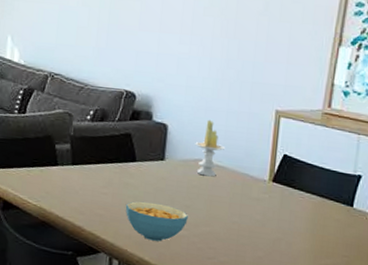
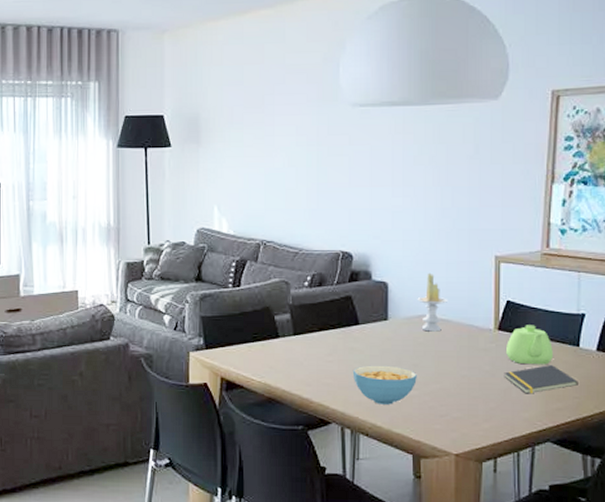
notepad: none [274,221,349,247] -> present [504,365,578,394]
teapot: none [279,180,326,221] -> present [506,325,553,365]

